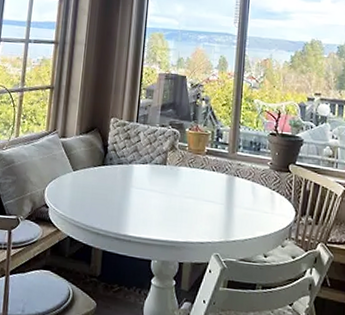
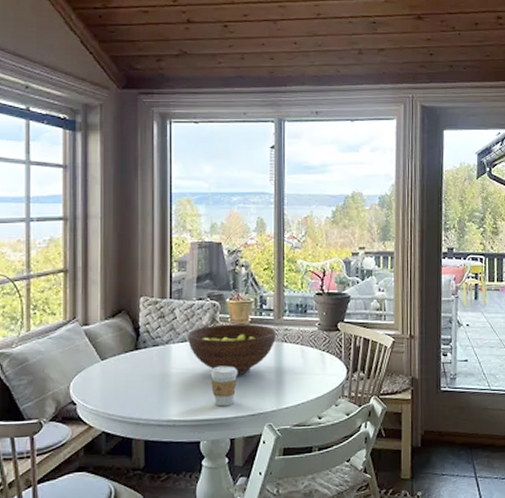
fruit bowl: none [149,151,229,203] -> present [188,323,276,376]
coffee cup: none [166,190,192,231] -> present [211,366,238,407]

